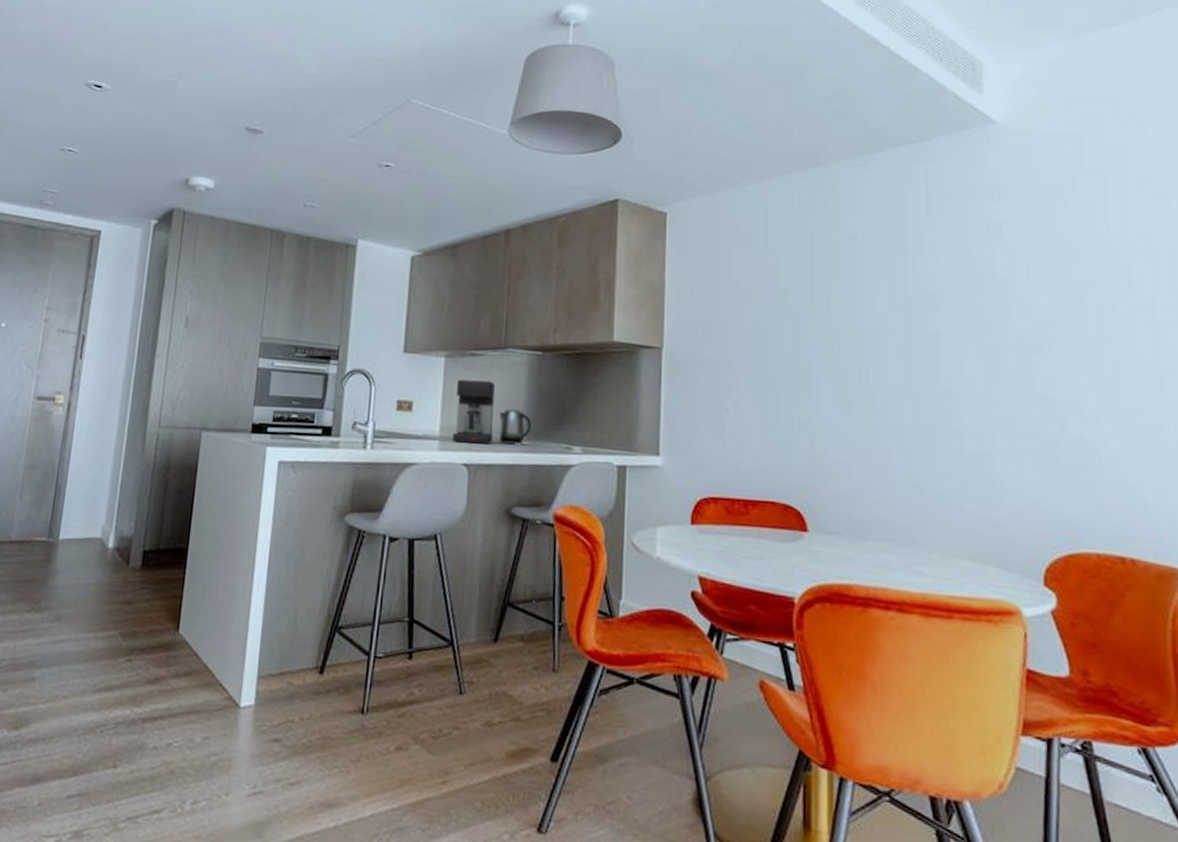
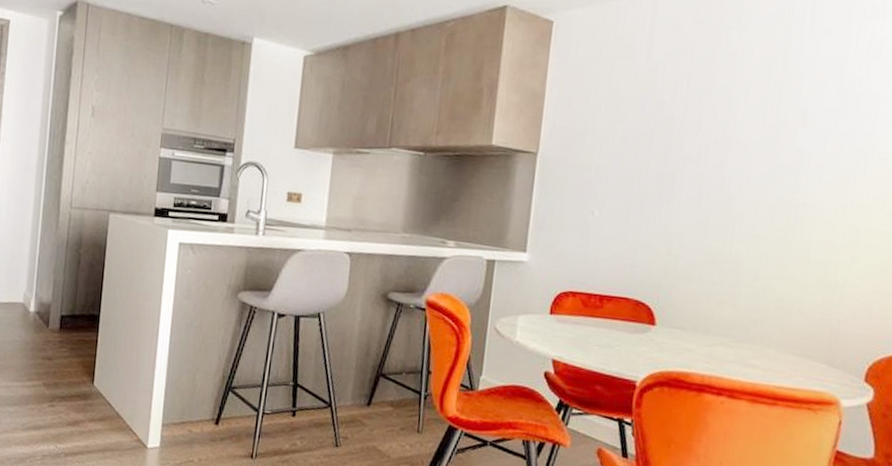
coffee maker: present [452,379,495,444] -> none [337,175,378,236]
kettle: present [498,409,532,445] -> none [379,204,411,237]

